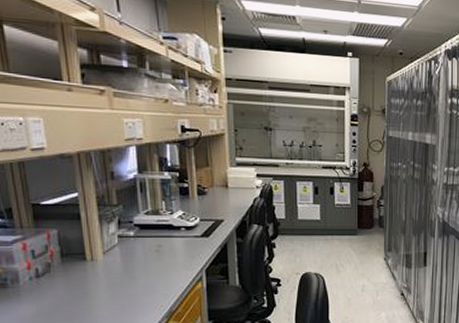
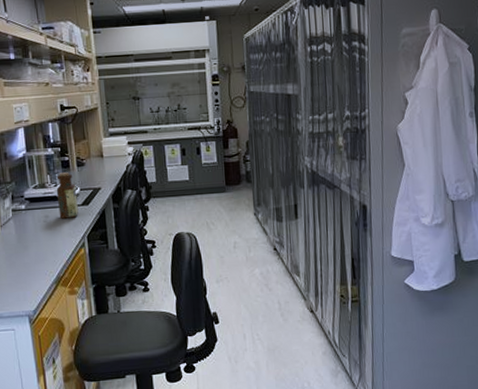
bottle: none [172,200,197,250] -> present [56,172,78,219]

